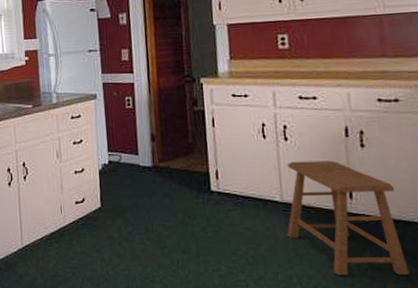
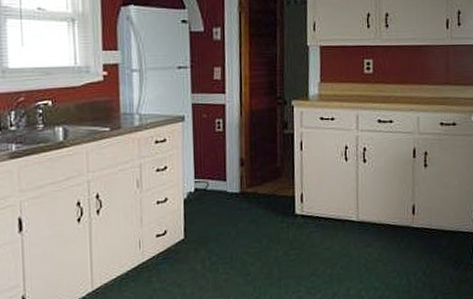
stool: present [287,160,409,276] -> none [360,180,452,285]

